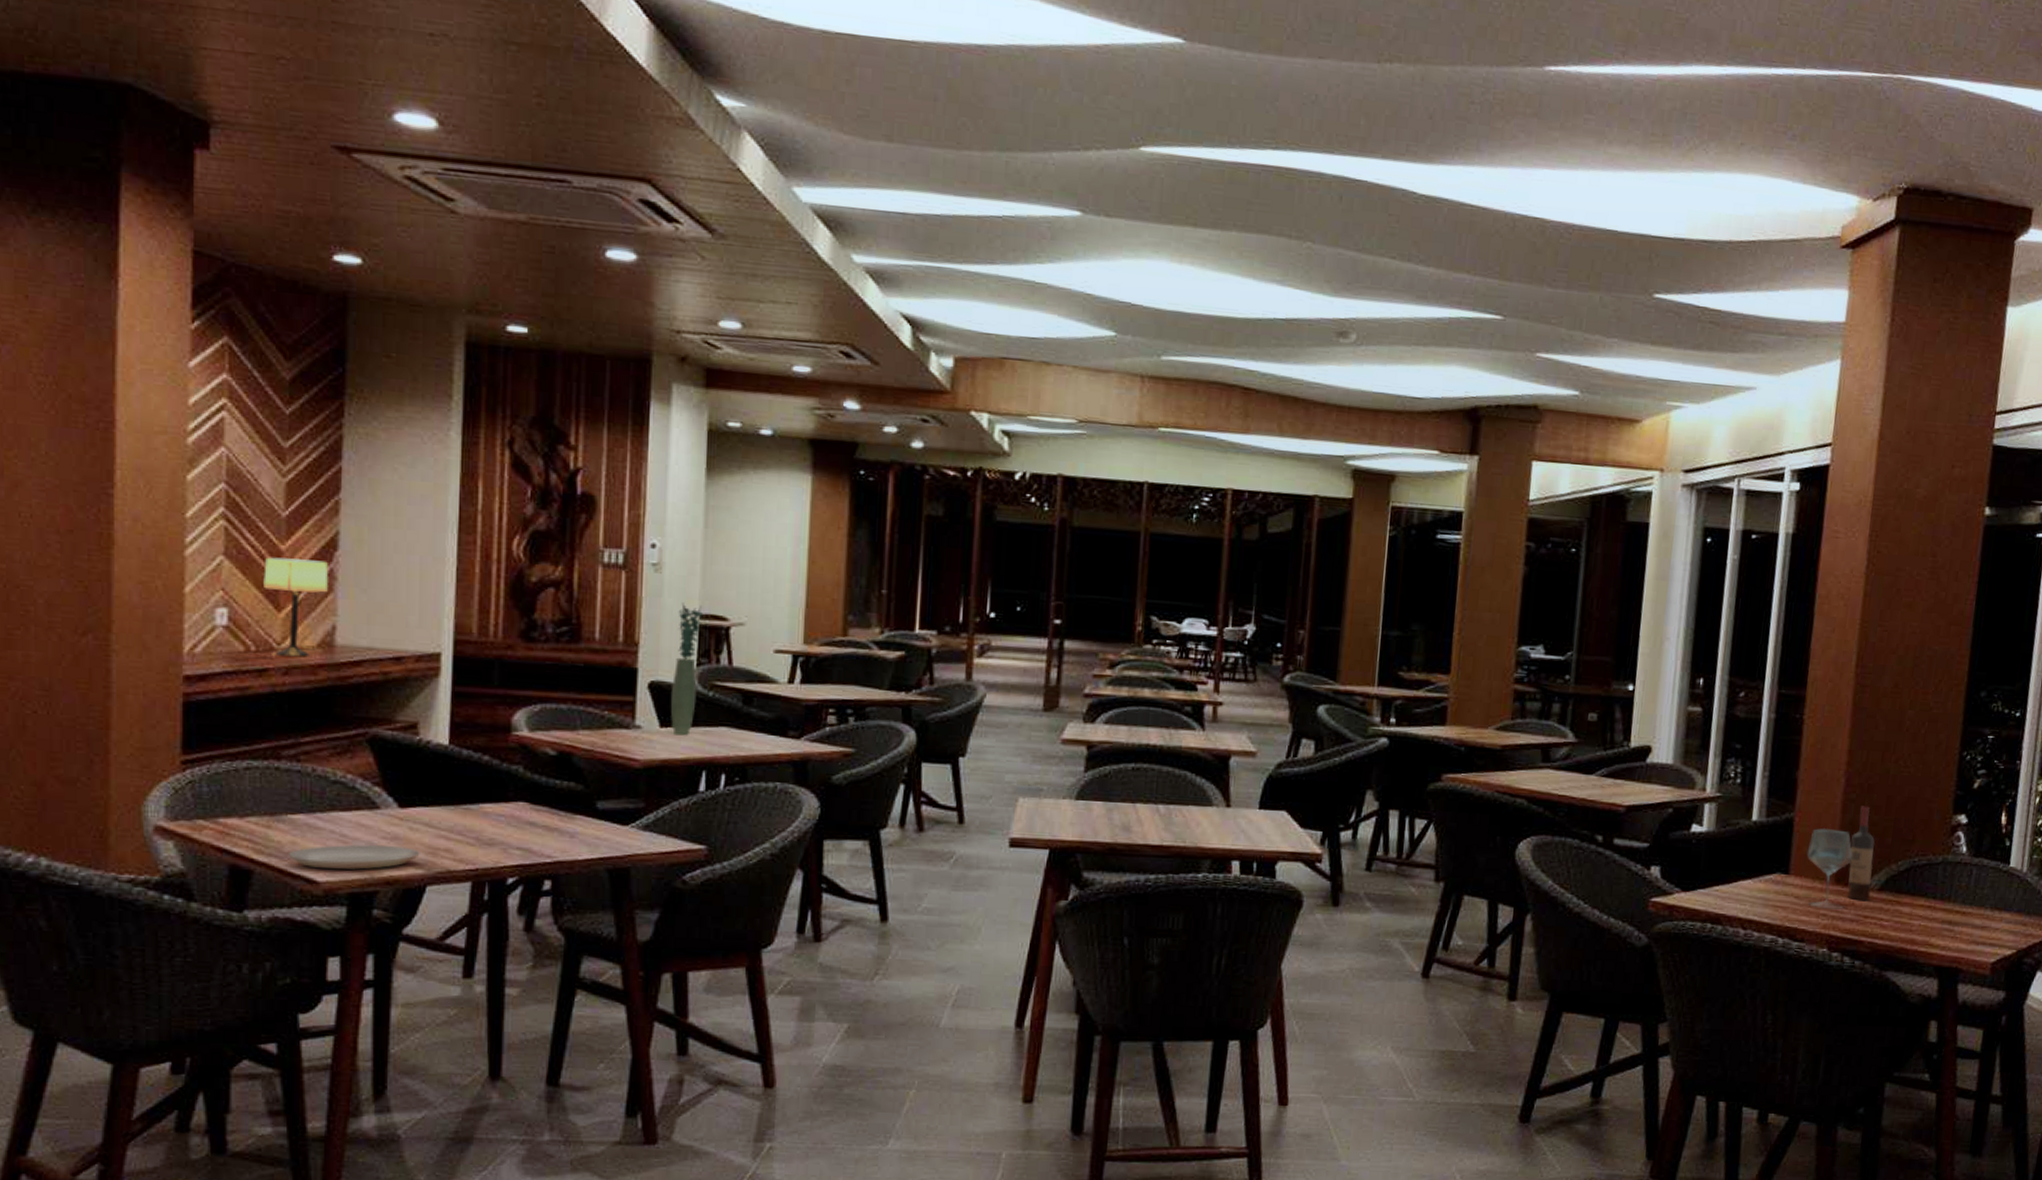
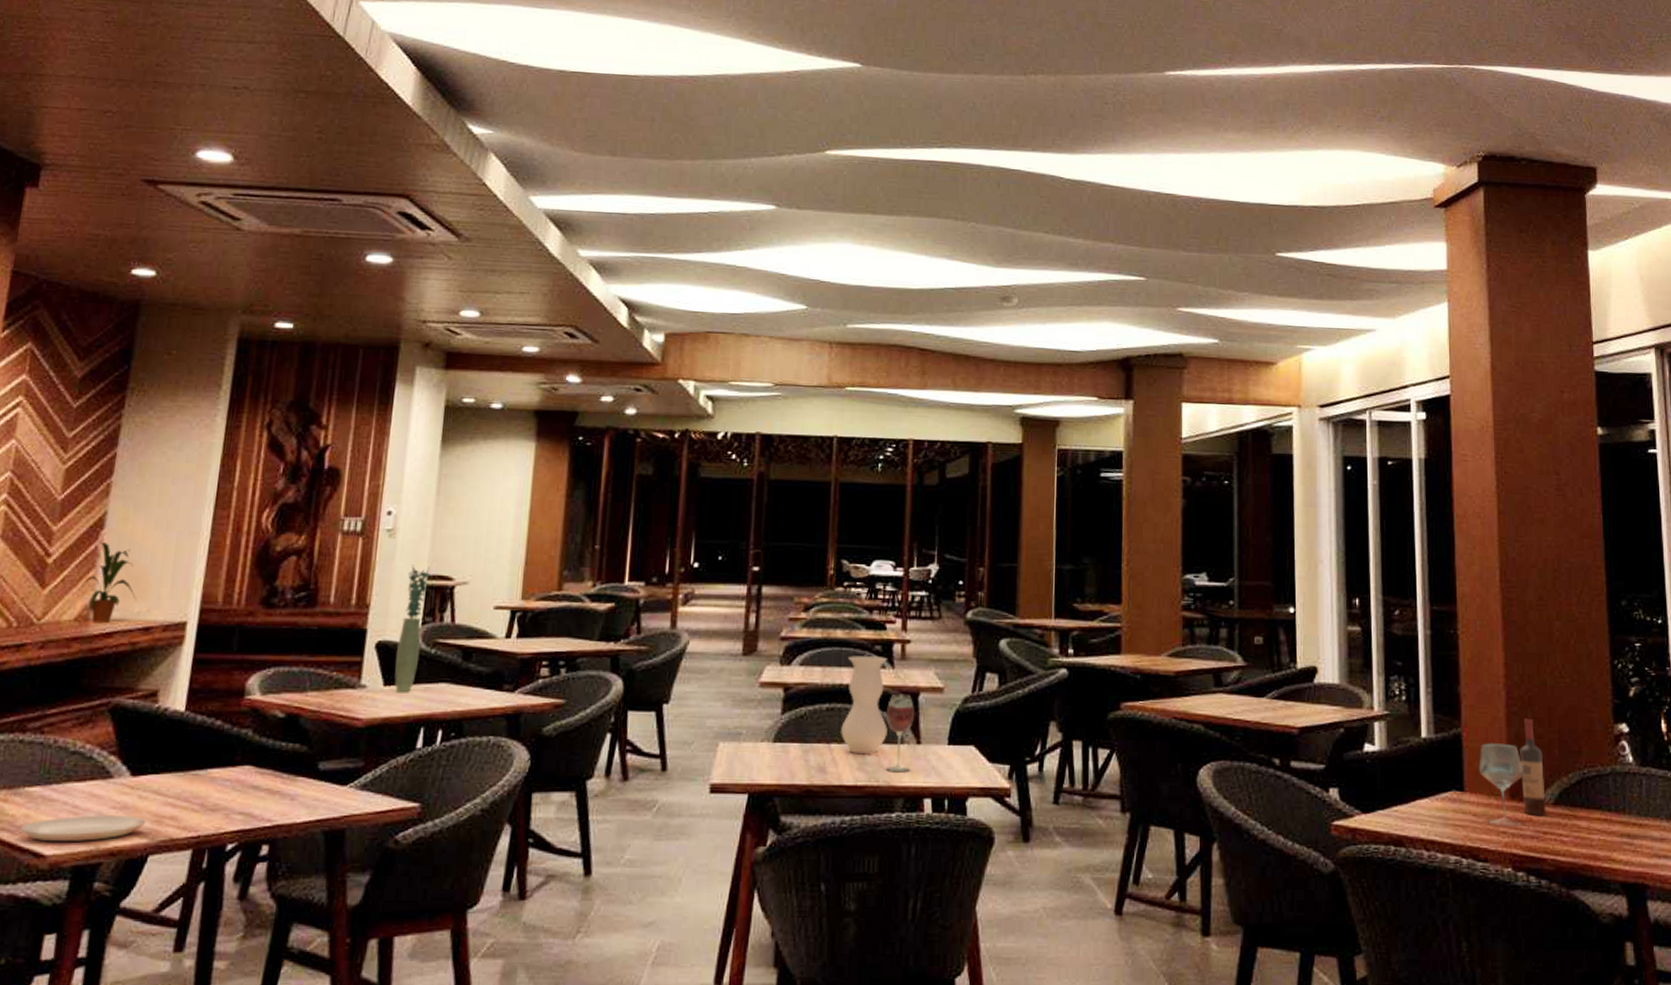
table lamp: present [263,557,328,658] -> none [31,537,94,633]
house plant: none [316,563,383,652] -> present [77,541,137,624]
vase: none [1147,716,1198,815] -> present [841,656,888,755]
wineglass: none [1194,756,1225,835] -> present [886,693,914,773]

